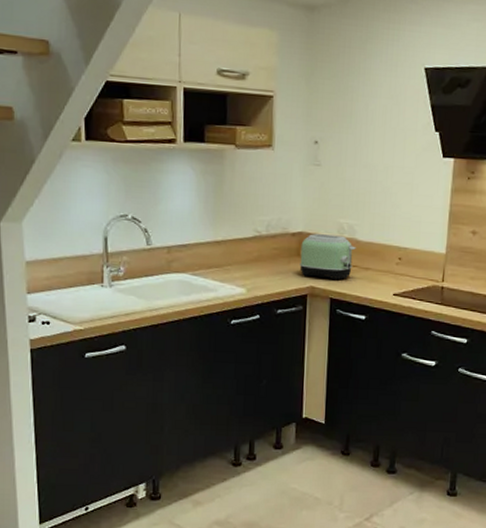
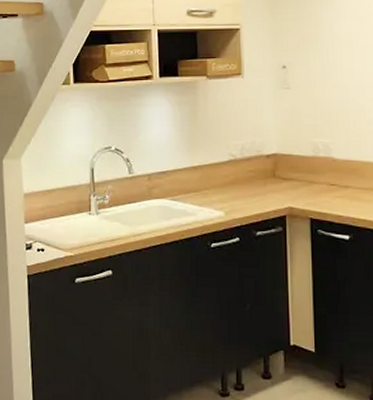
toaster: present [299,234,356,281] -> none [276,155,333,200]

